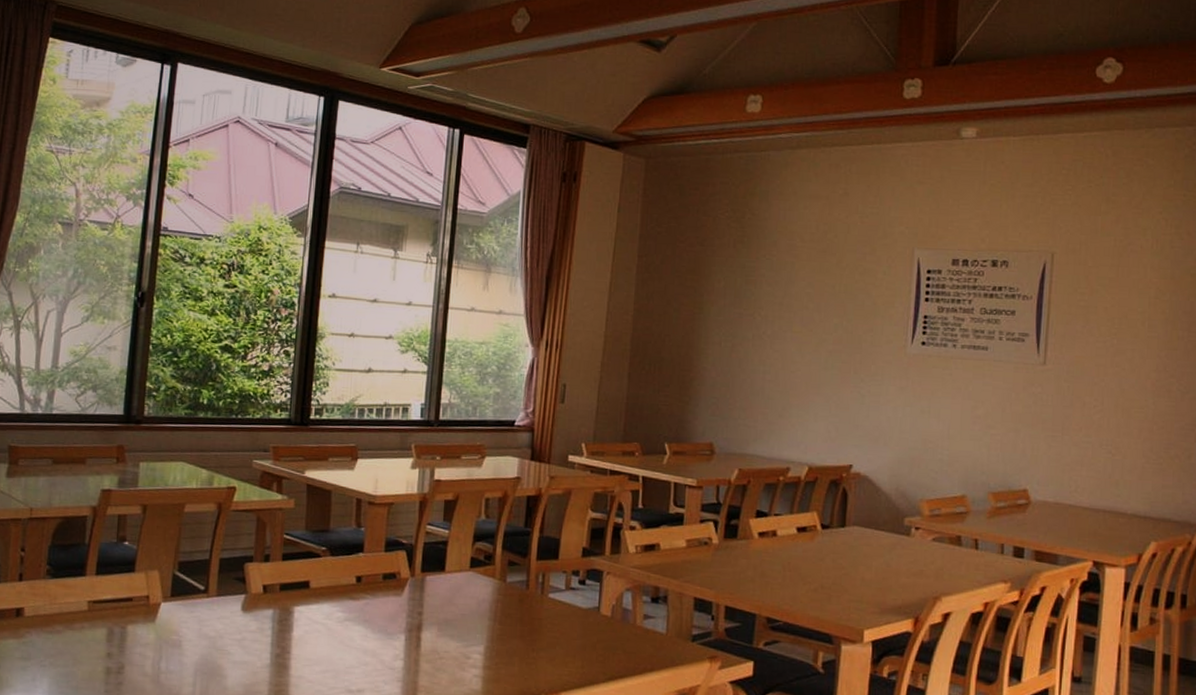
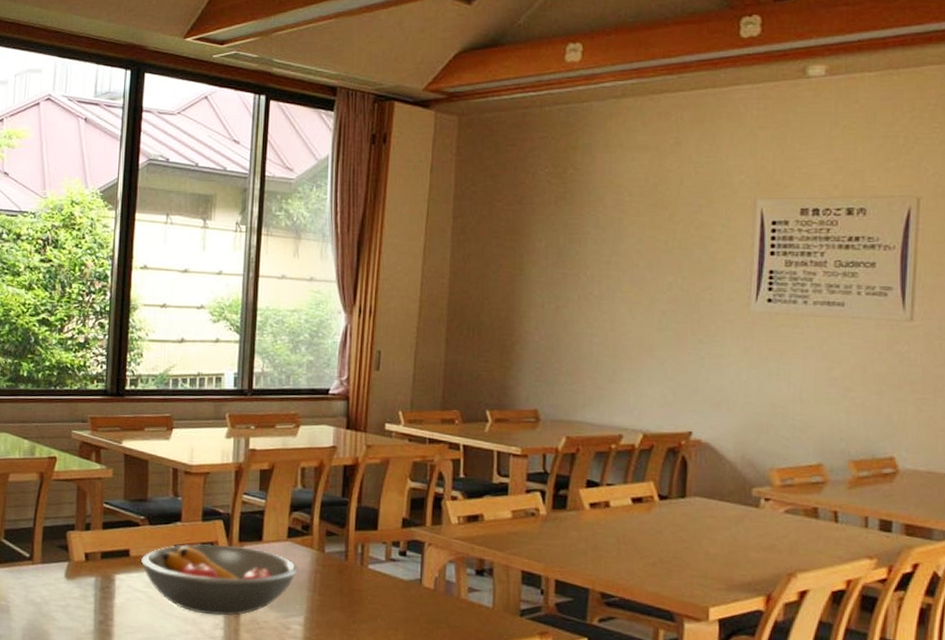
fruit bowl: none [321,574,480,647] -> present [141,543,299,616]

